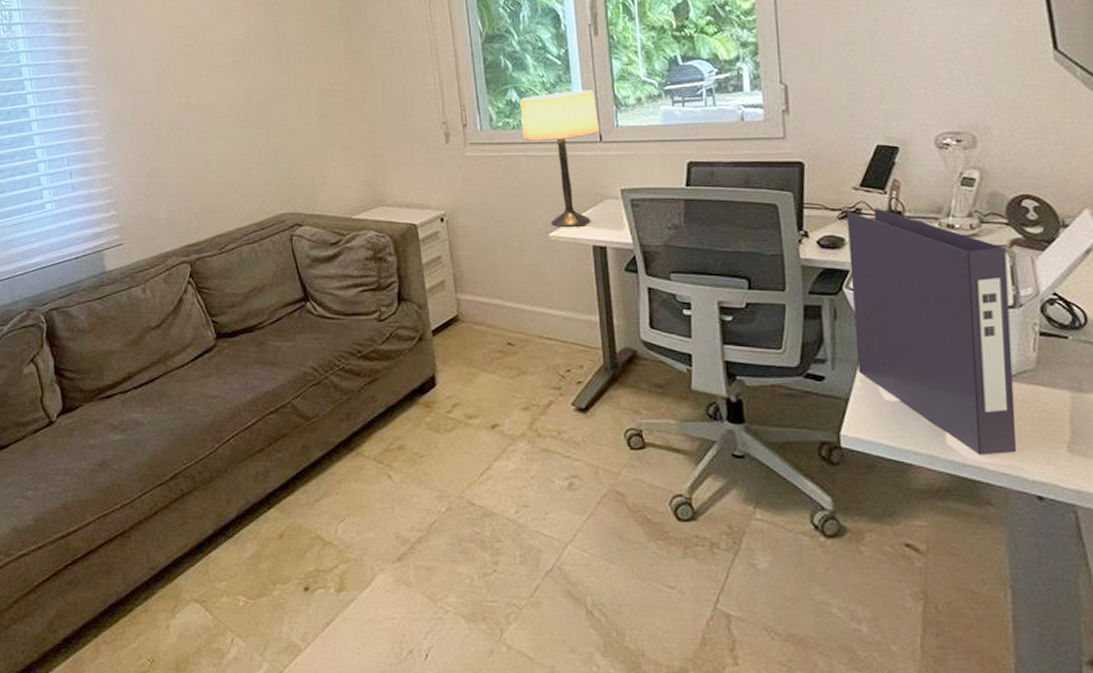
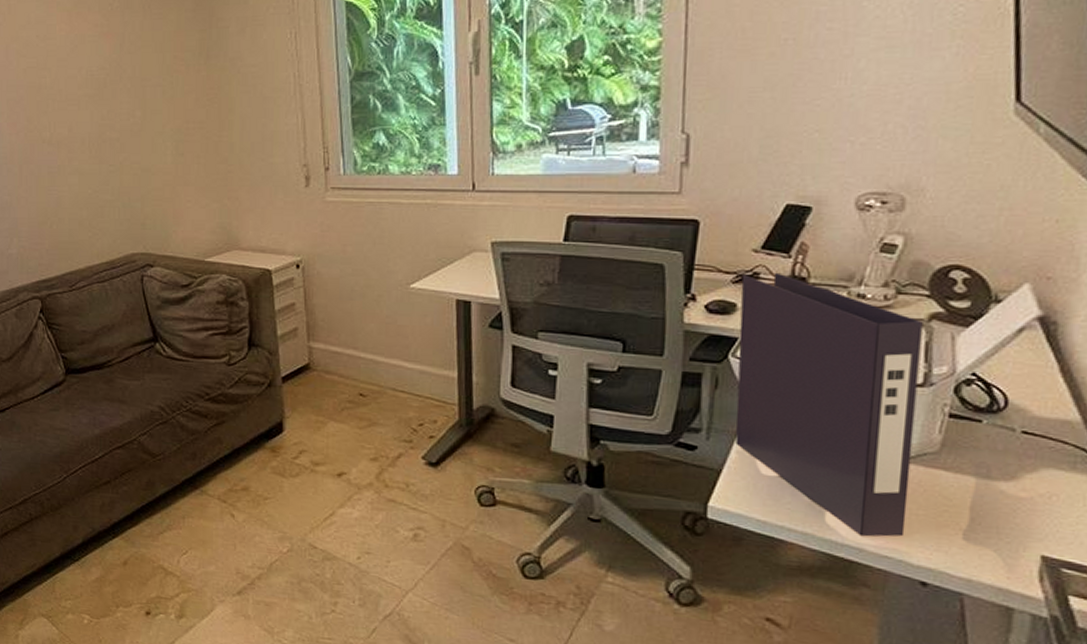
table lamp: present [519,90,599,228] -> none [387,134,473,280]

